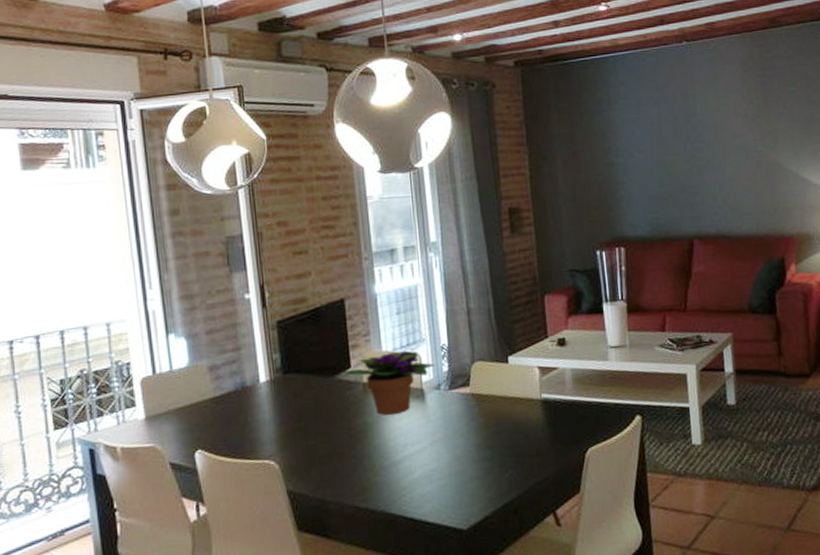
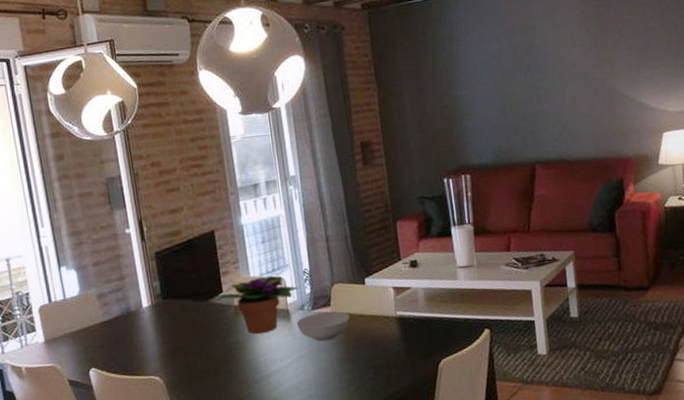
bowl: none [431,392,491,425] -> present [296,311,351,342]

